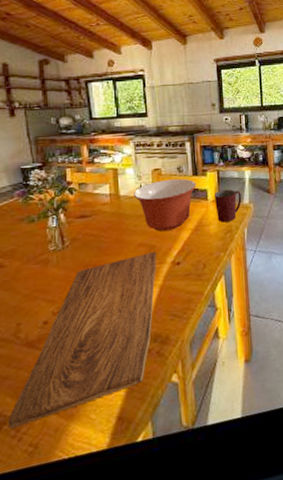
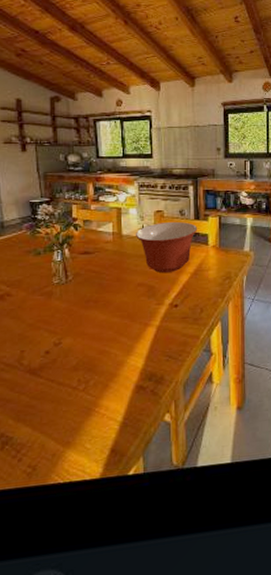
cutting board: present [7,251,157,430] -> none [9,292,156,450]
mug: present [215,189,242,223] -> none [215,235,242,269]

